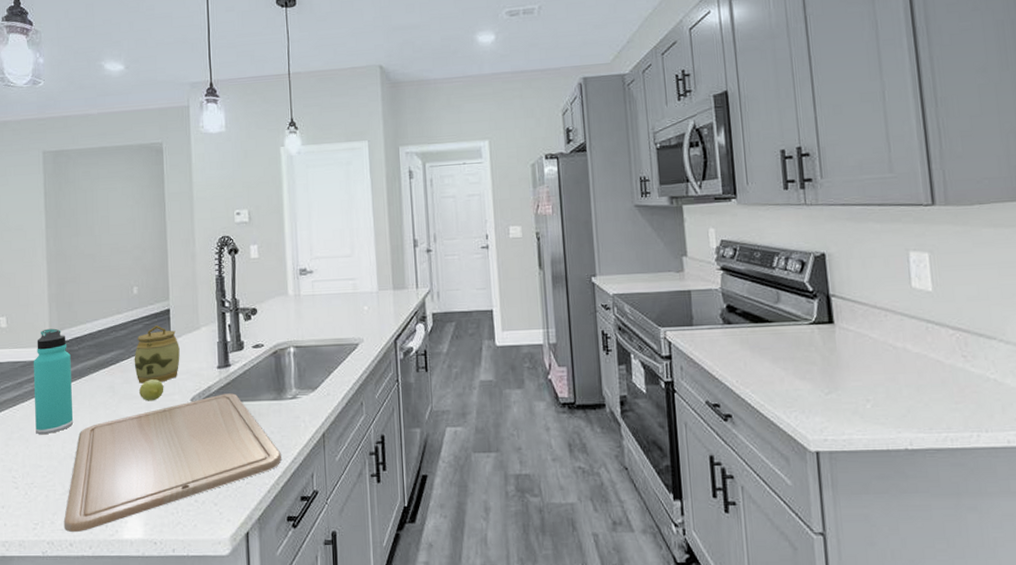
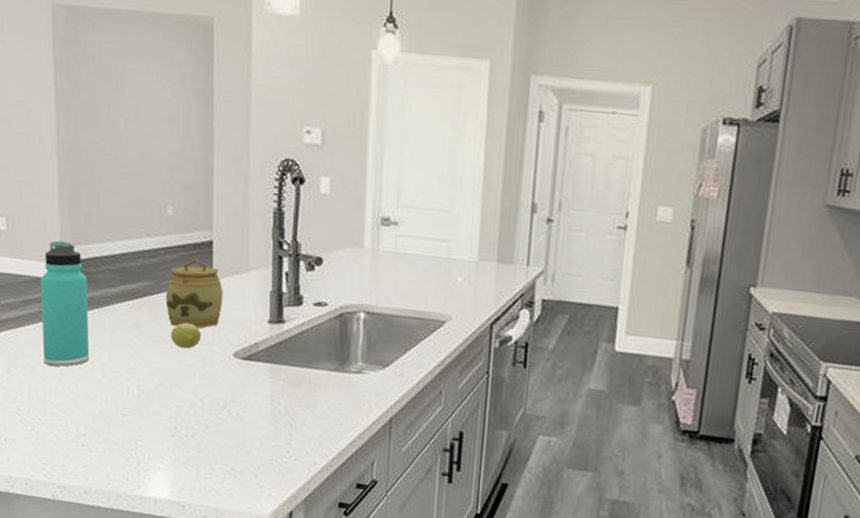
chopping board: present [63,393,282,533] -> none [77,353,338,481]

